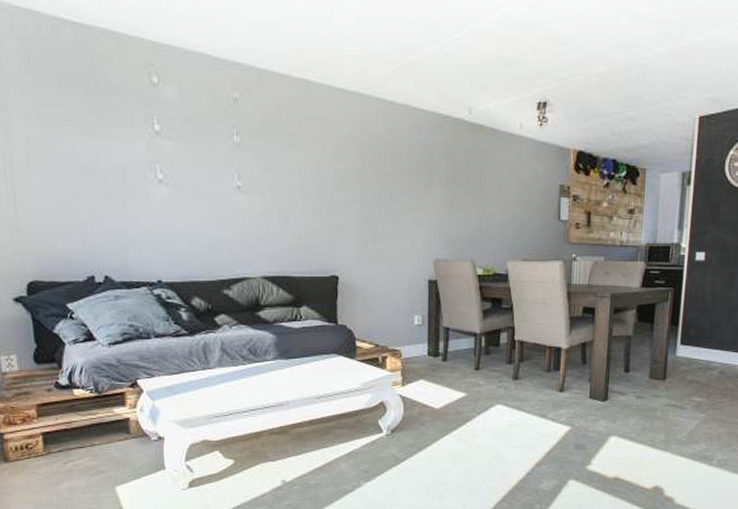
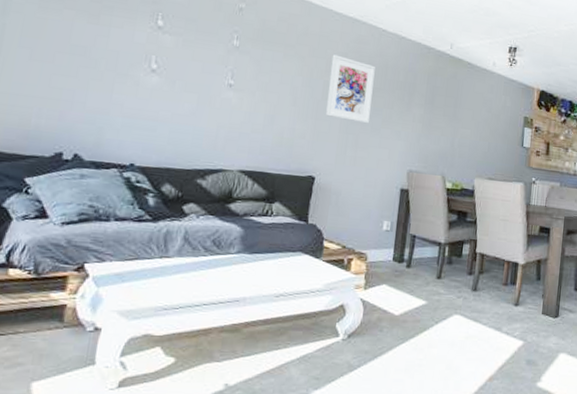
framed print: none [339,138,388,213] -> present [325,54,375,124]

